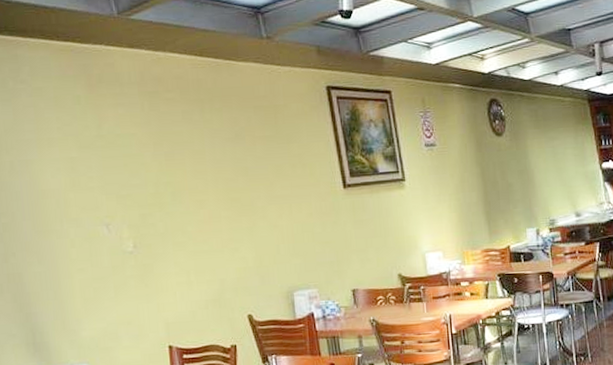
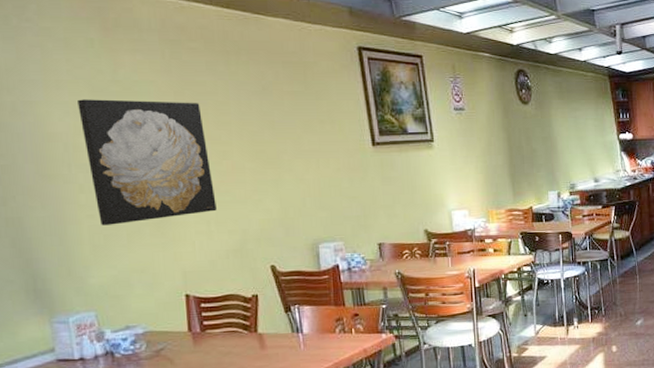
wall art: none [67,152,196,279] -> present [78,99,217,226]

